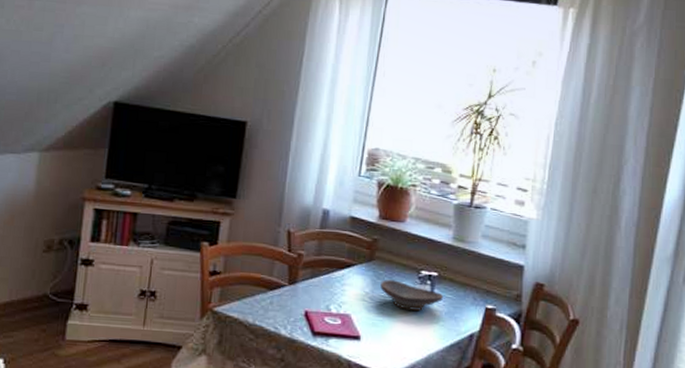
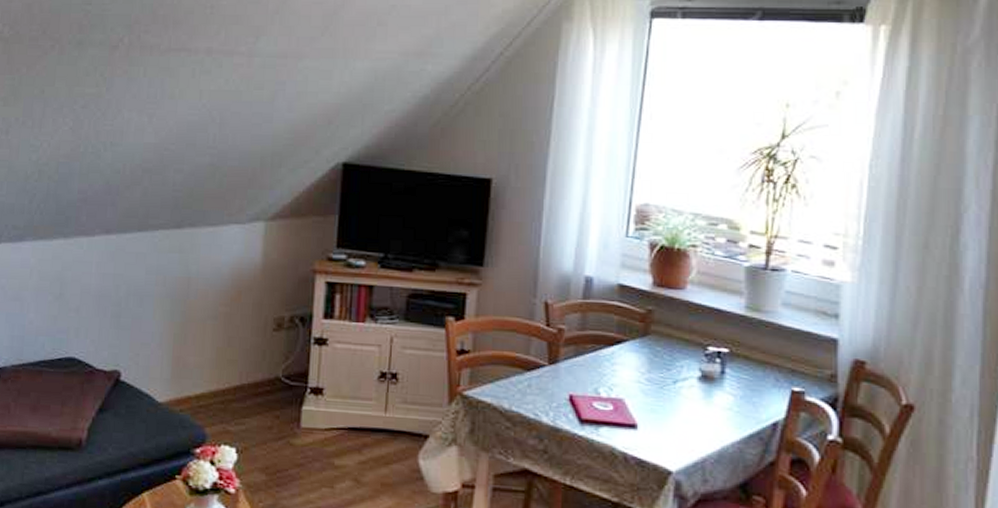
decorative bowl: present [380,279,444,311] -> none [659,357,738,394]

